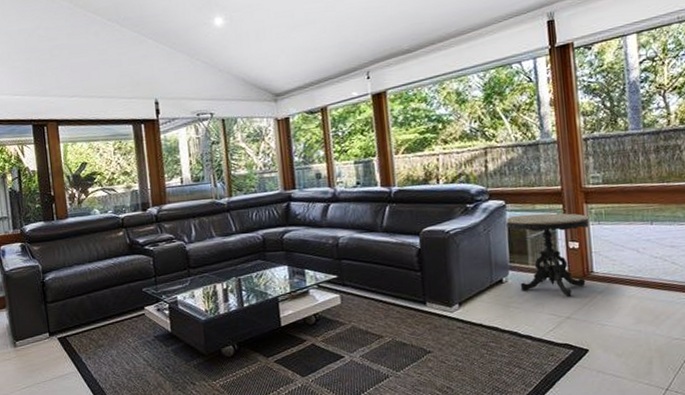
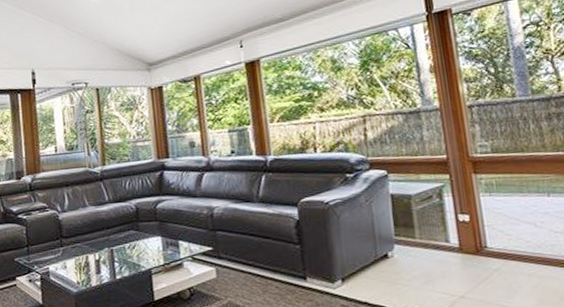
side table: present [506,213,590,297] -> none [389,183,480,274]

